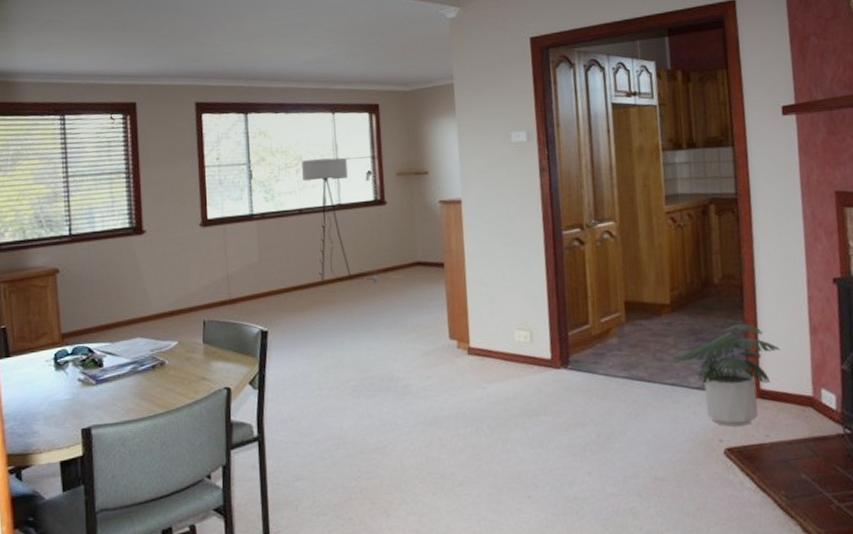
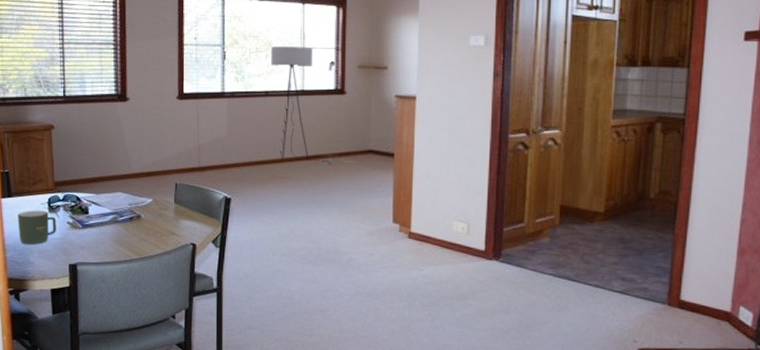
mug: none [18,368,65,413] -> present [18,210,56,247]
potted plant: present [673,324,781,427] -> none [600,238,706,331]

